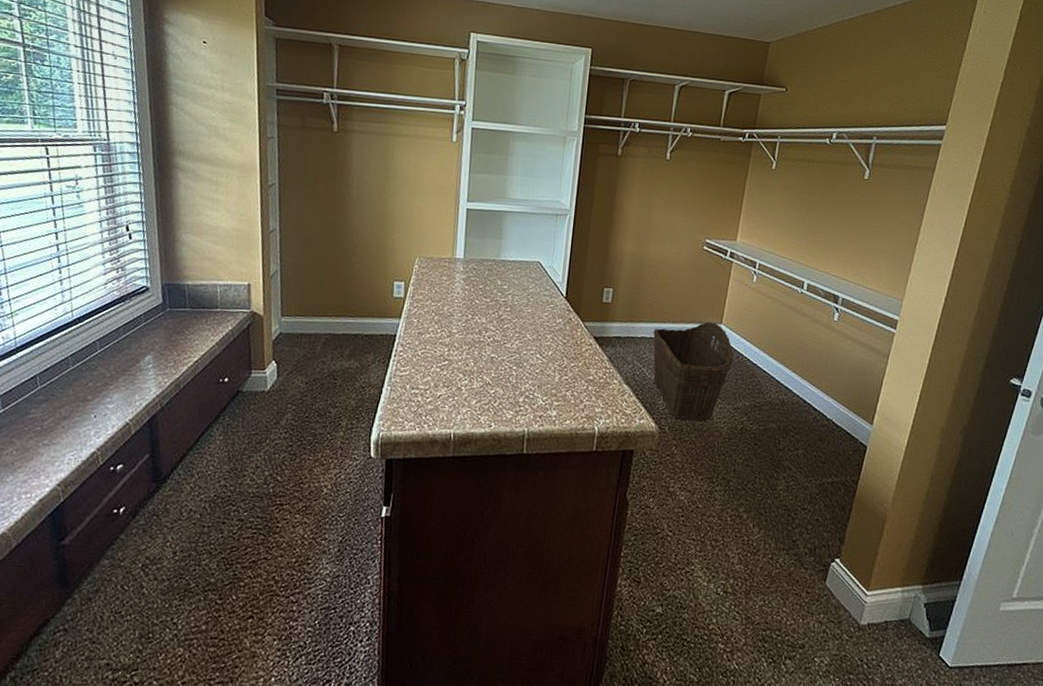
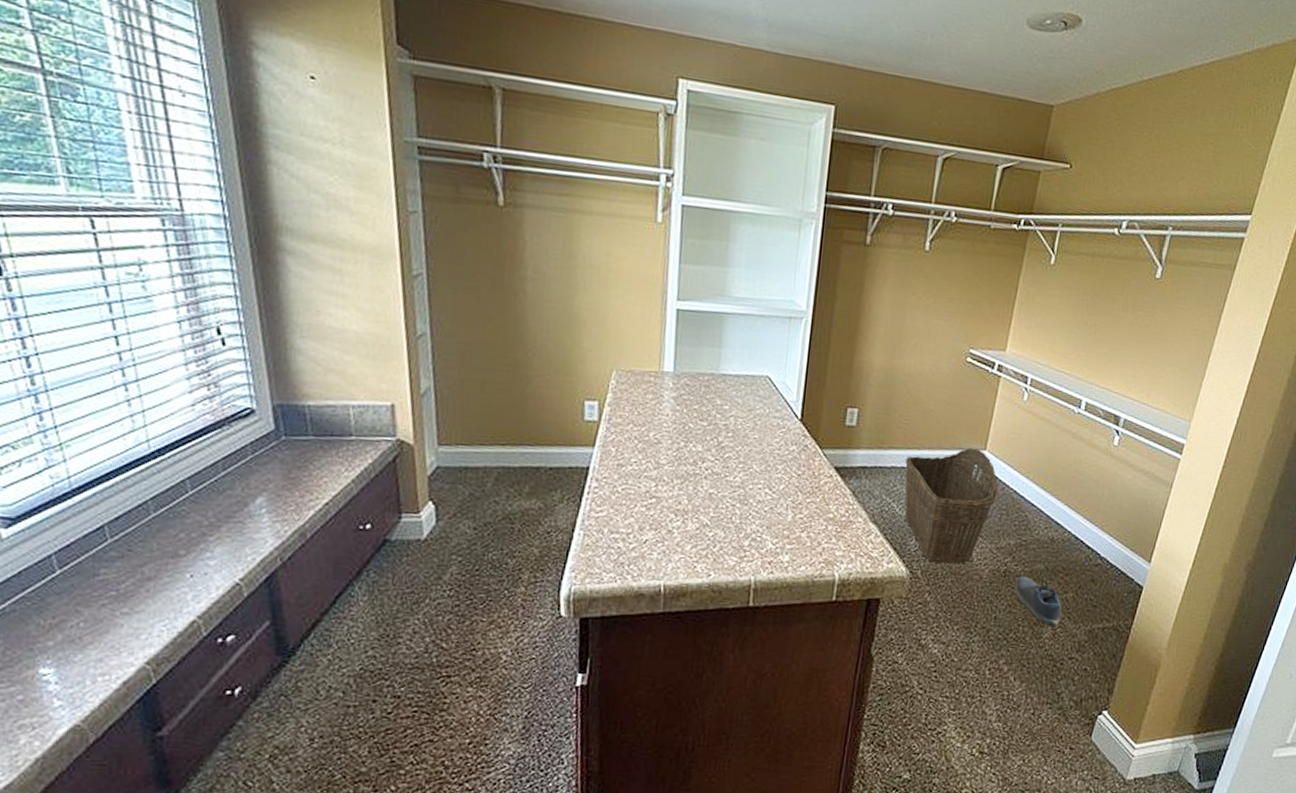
shoe: none [751,433,794,479] -> present [1015,575,1062,626]

